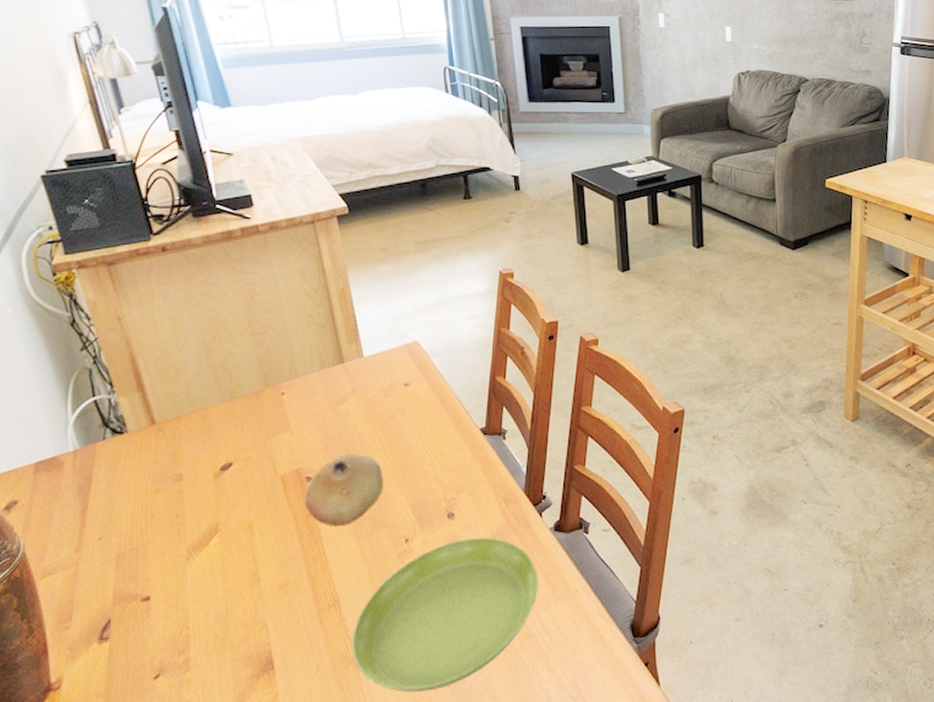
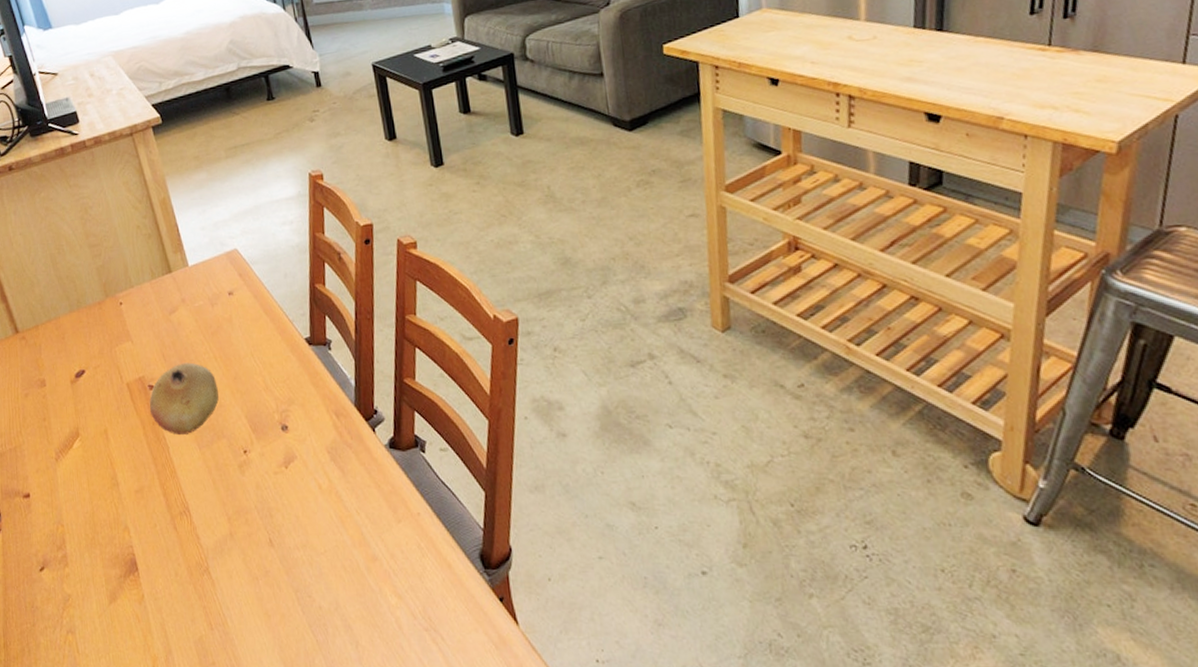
saucer: present [352,537,538,693] -> none [204,451,378,607]

